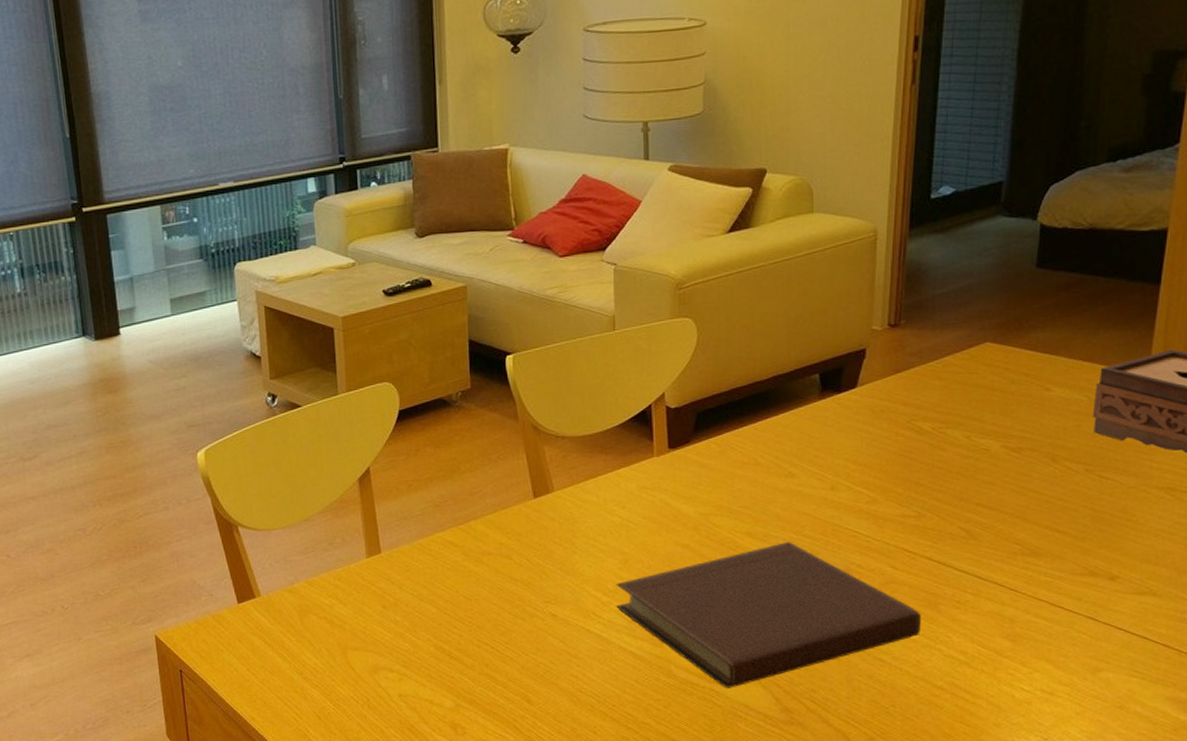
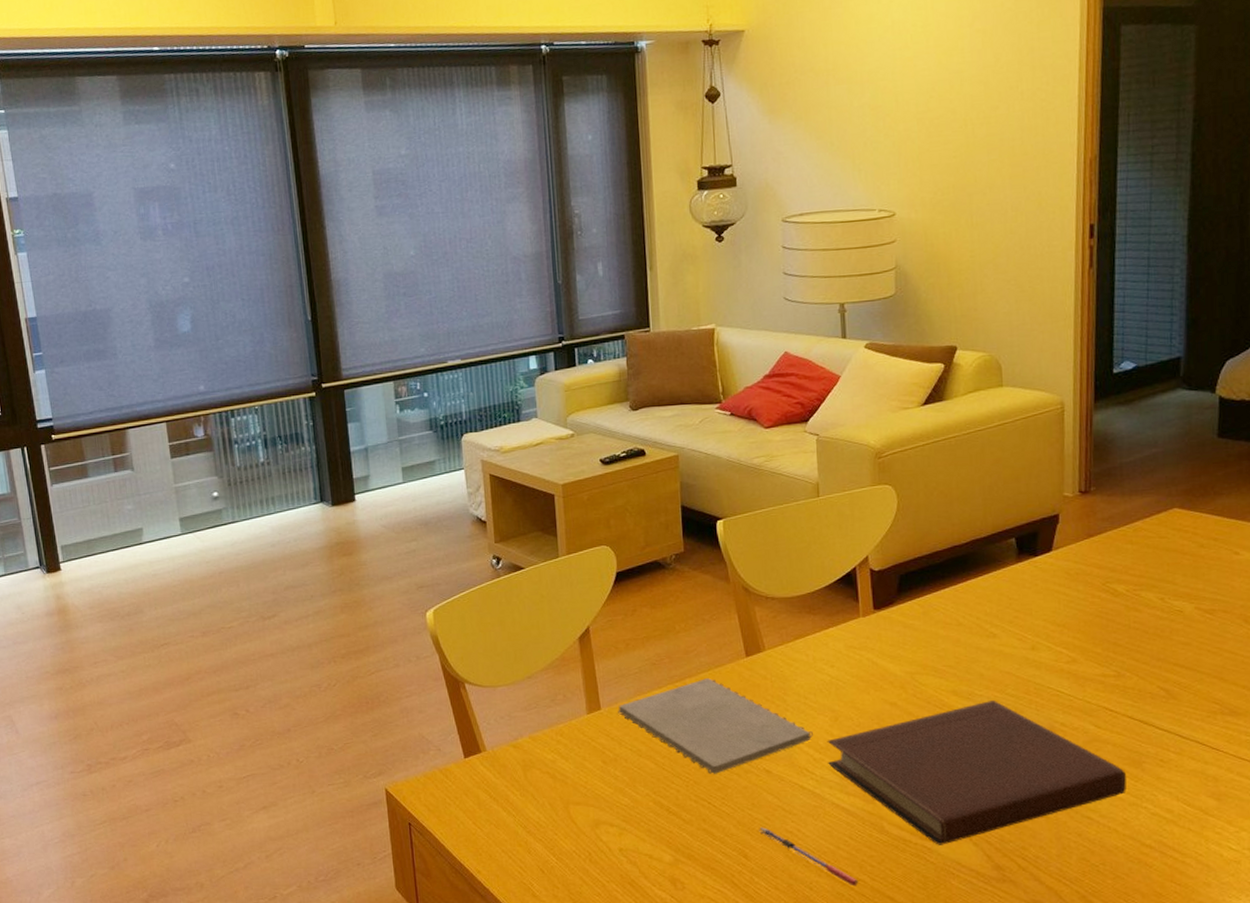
notepad: none [399,520,601,618] -> present [618,678,813,774]
pen: none [543,672,644,730] -> present [759,827,859,887]

